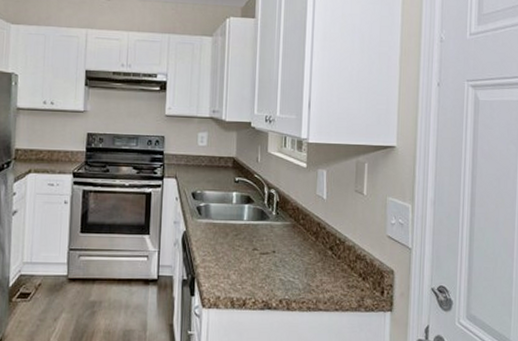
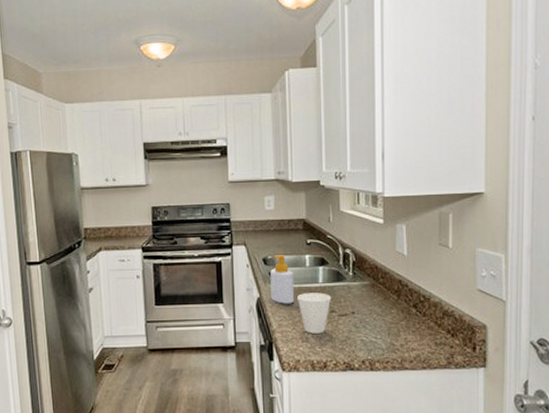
soap bottle: none [197,190,221,239] -> present [270,255,295,304]
cup: none [222,229,255,271] -> present [297,293,332,334]

